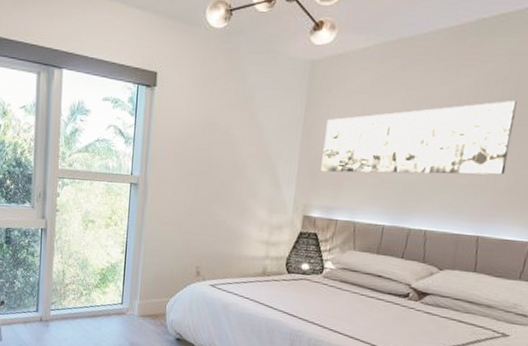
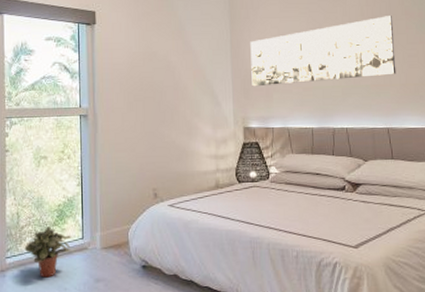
potted plant: none [67,287,112,334] -> present [24,226,72,278]

